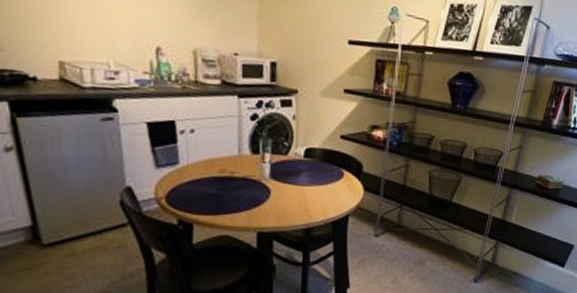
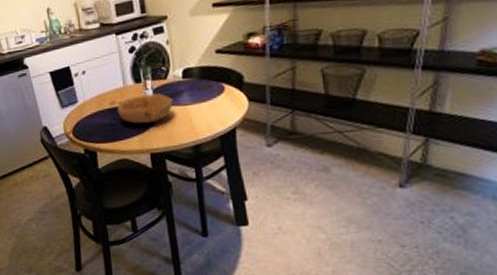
bowl: none [226,167,291,199] -> present [117,93,174,124]

